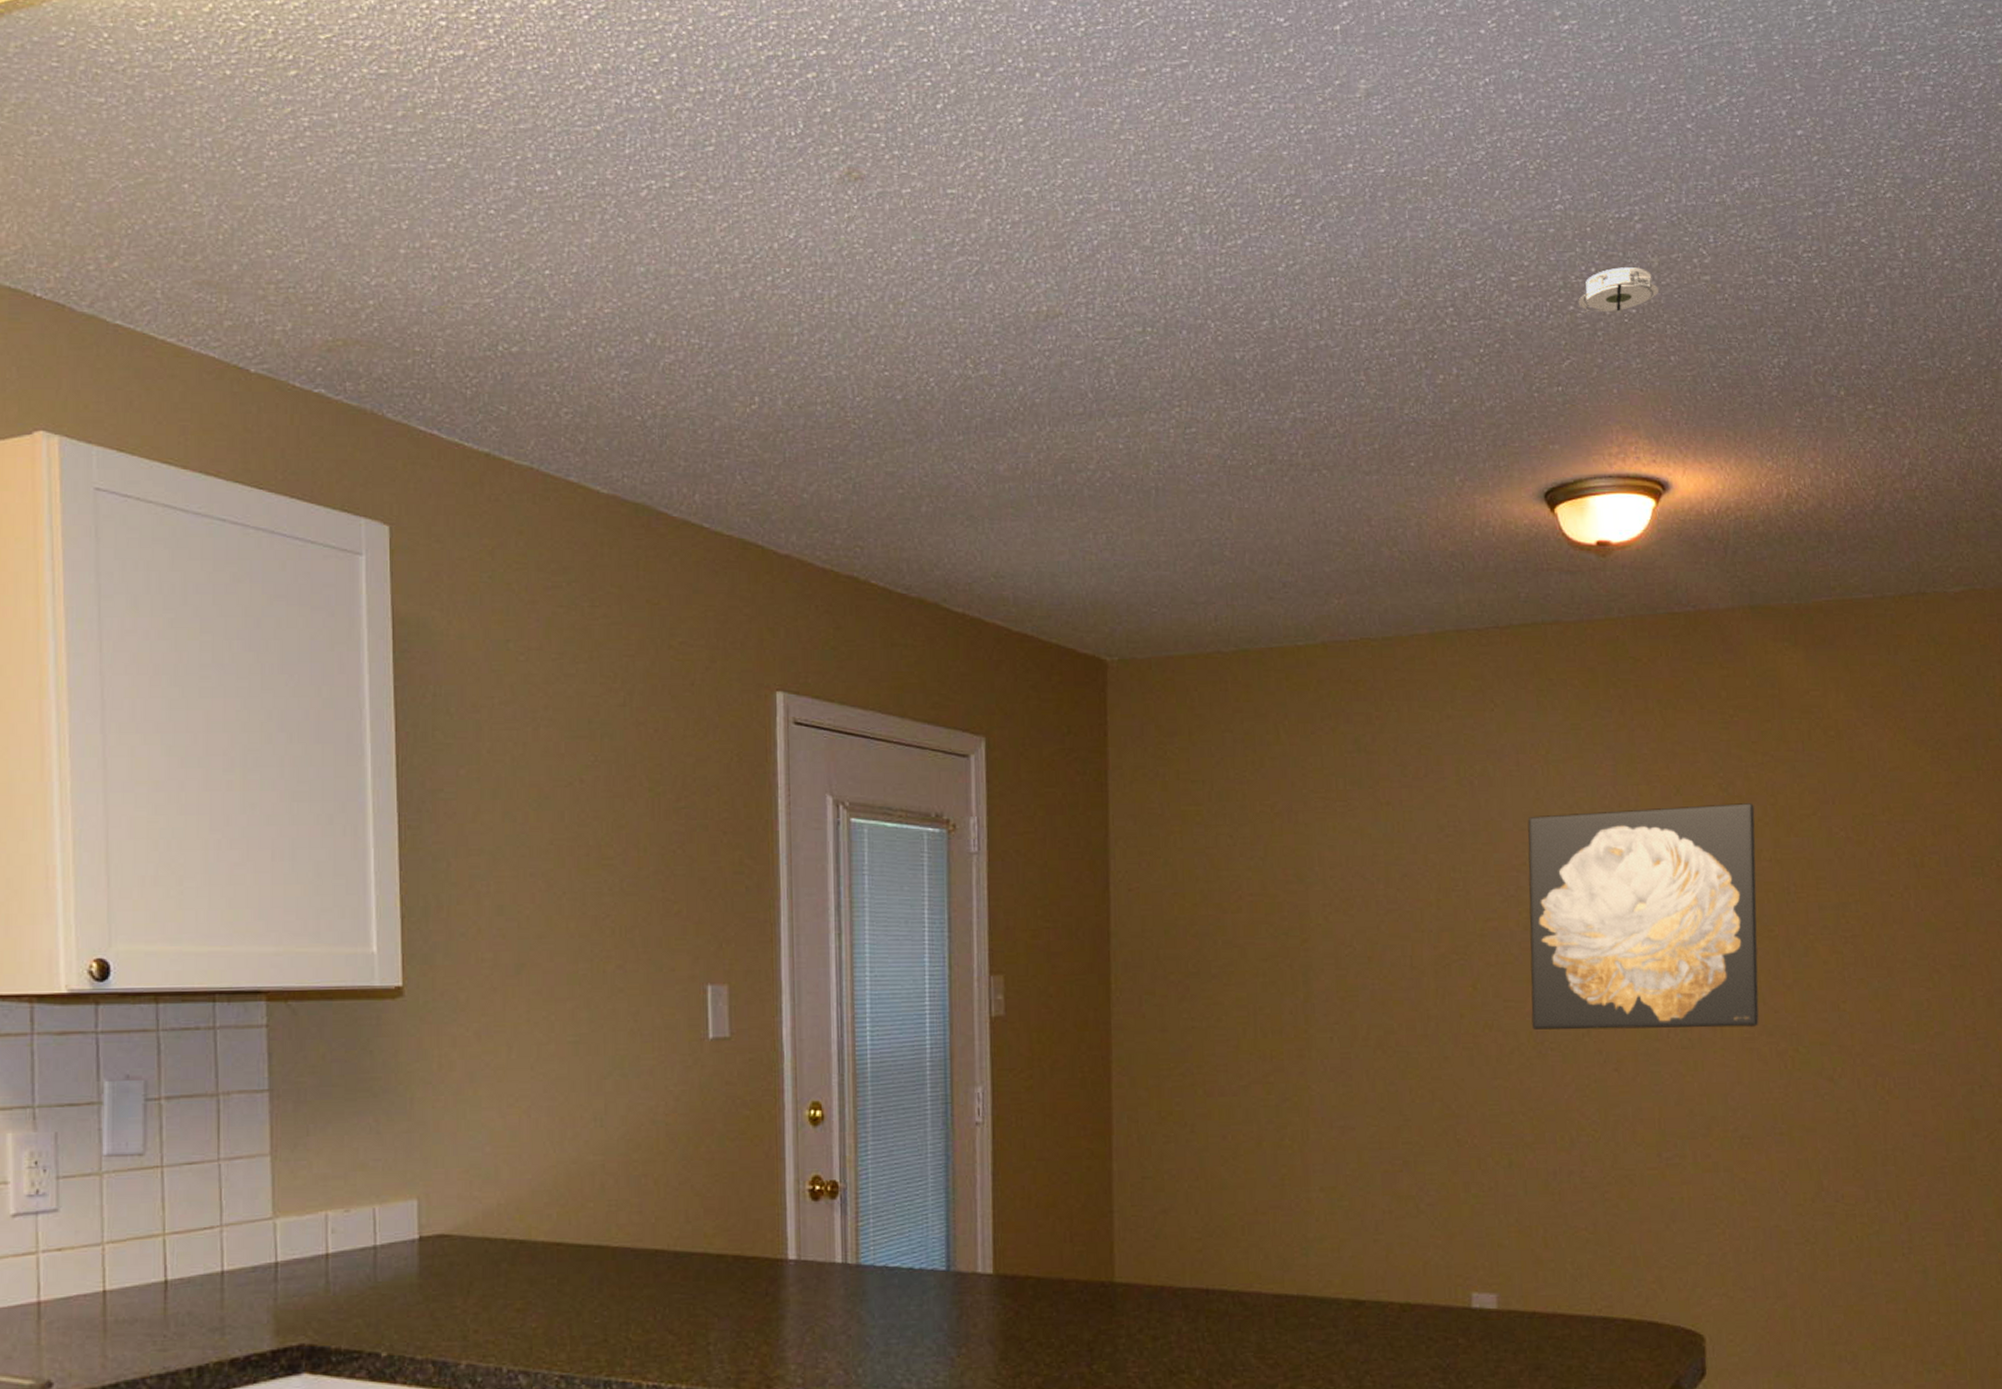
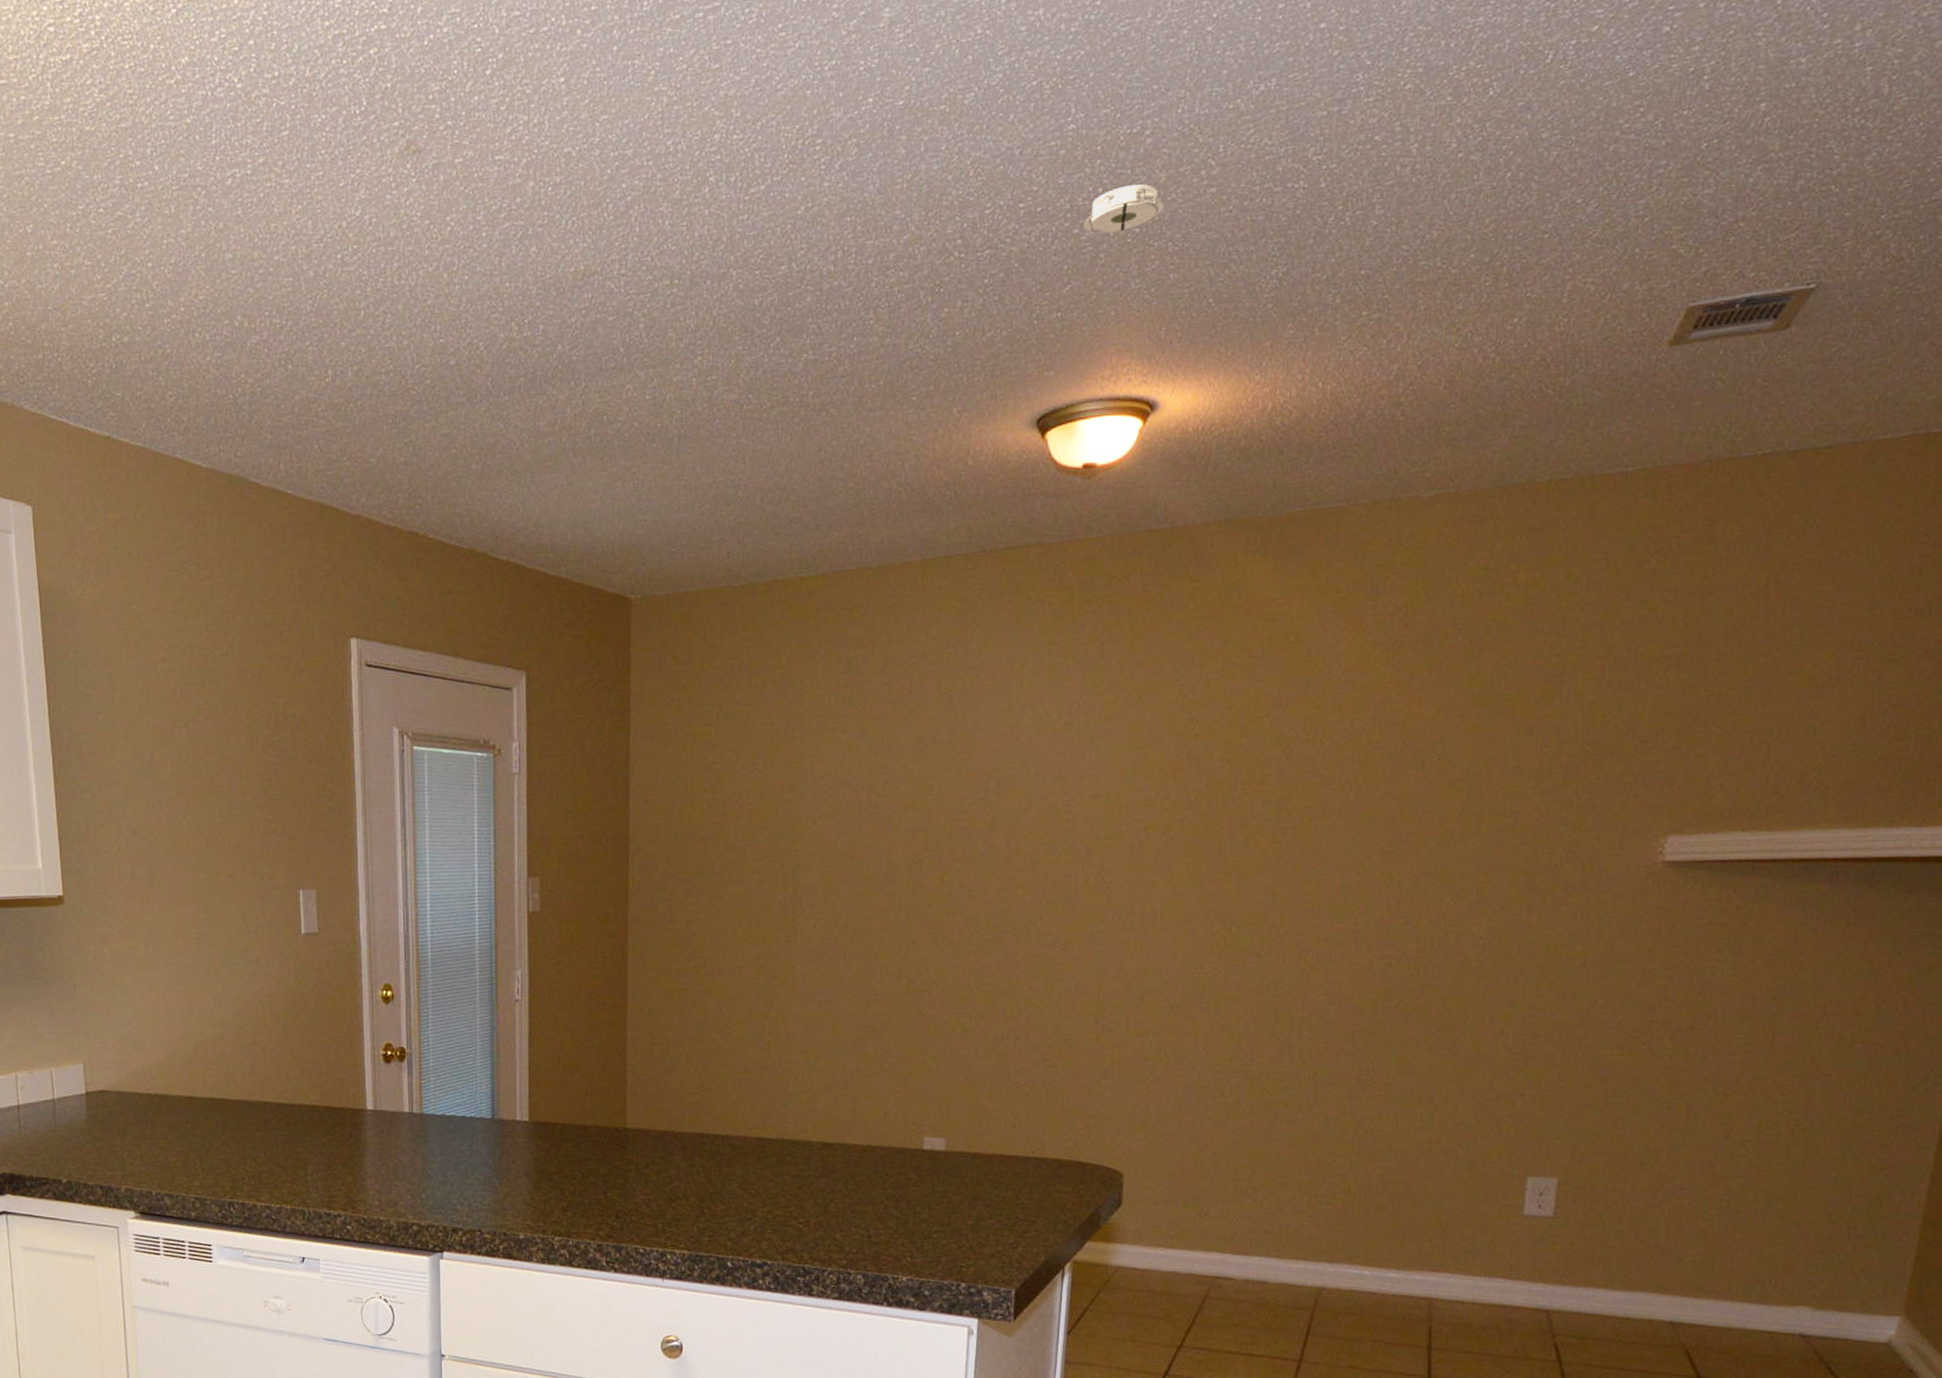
wall art: present [1527,803,1759,1030] -> none [991,707,1211,916]

